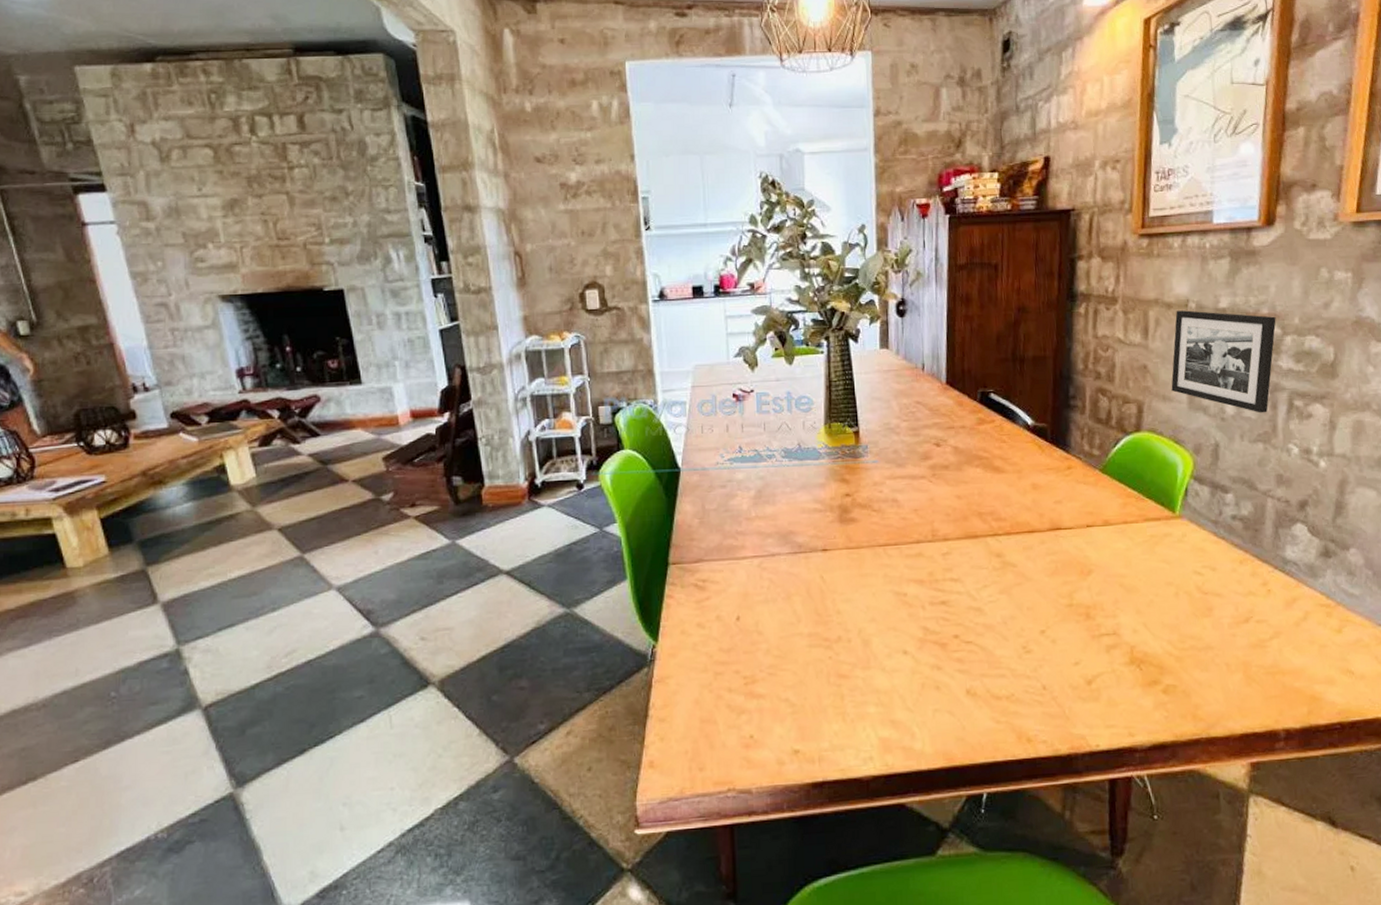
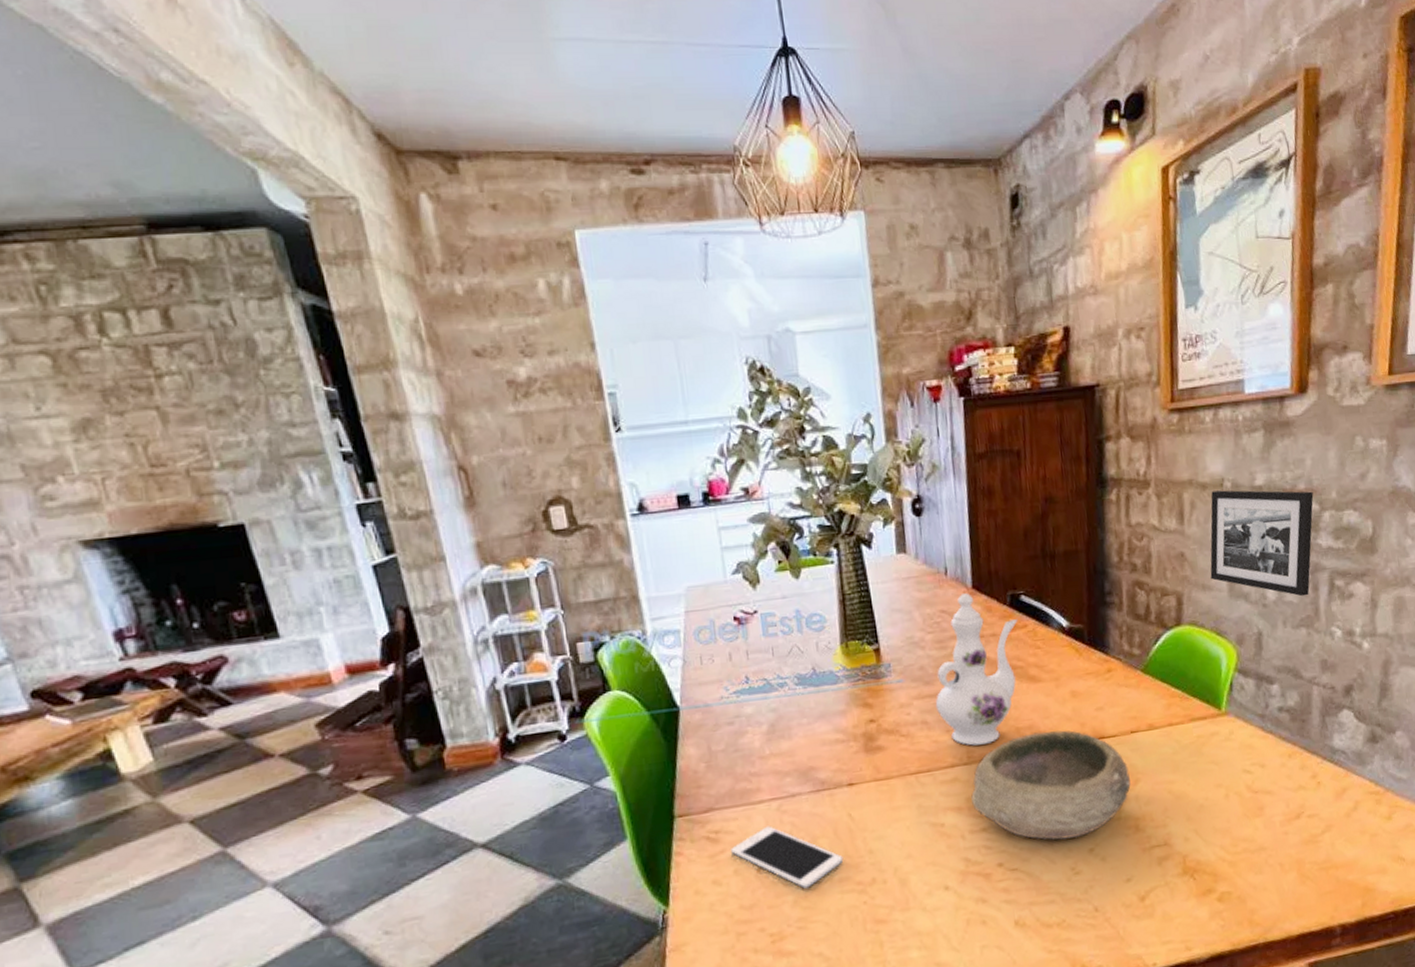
cell phone: none [715,580,814,639] -> present [731,826,844,889]
ewer: none [905,387,986,525] -> present [935,592,1018,746]
bowl: none [933,518,1084,620] -> present [971,730,1131,840]

